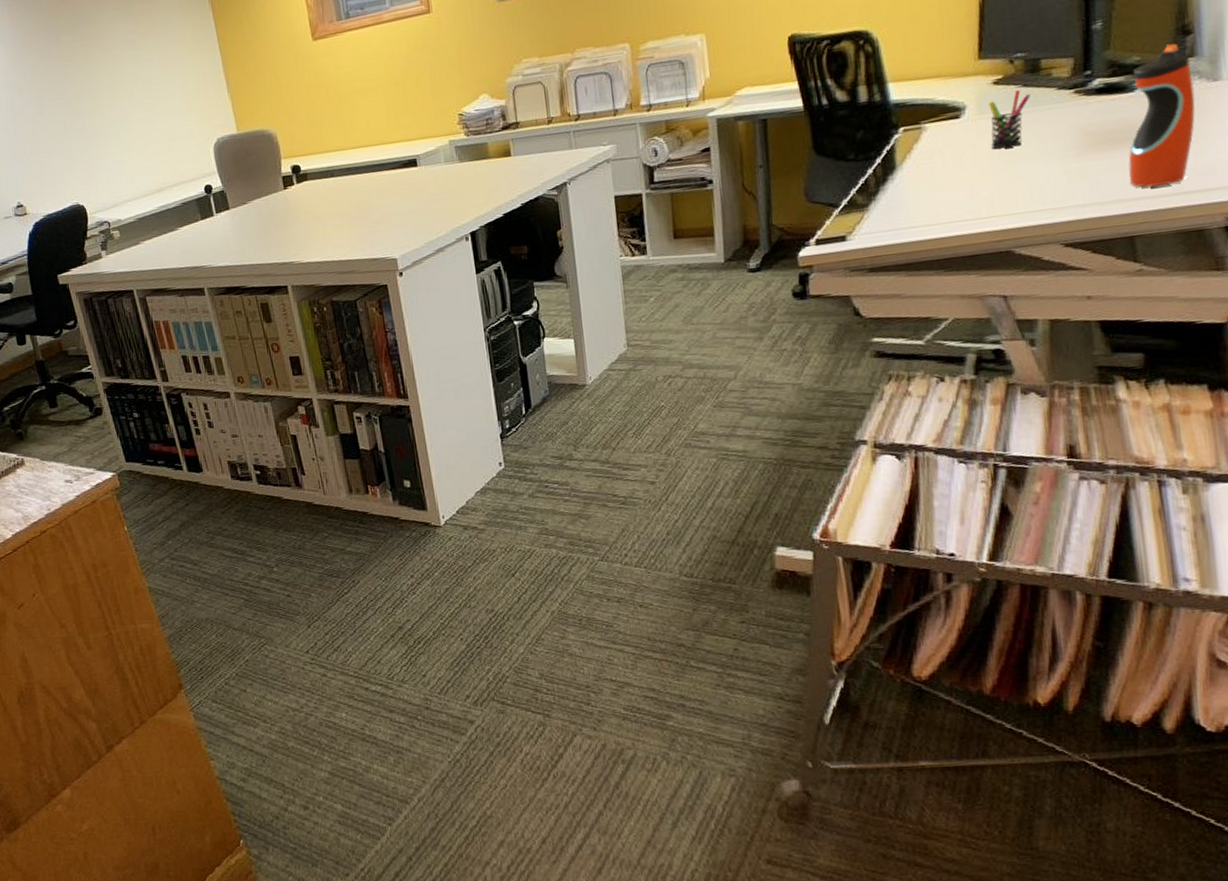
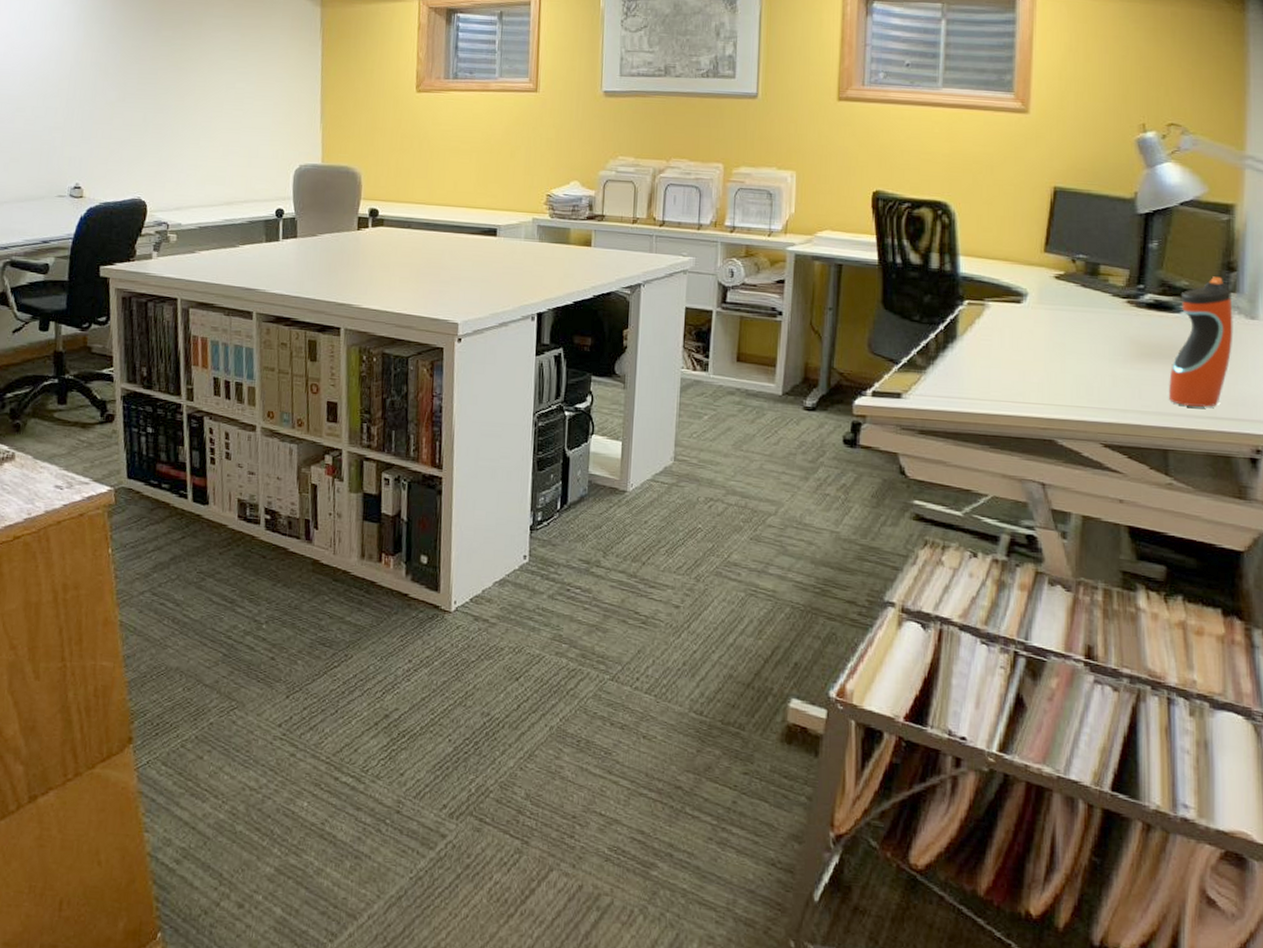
pen holder: present [988,90,1030,149] -> none [1047,289,1087,341]

